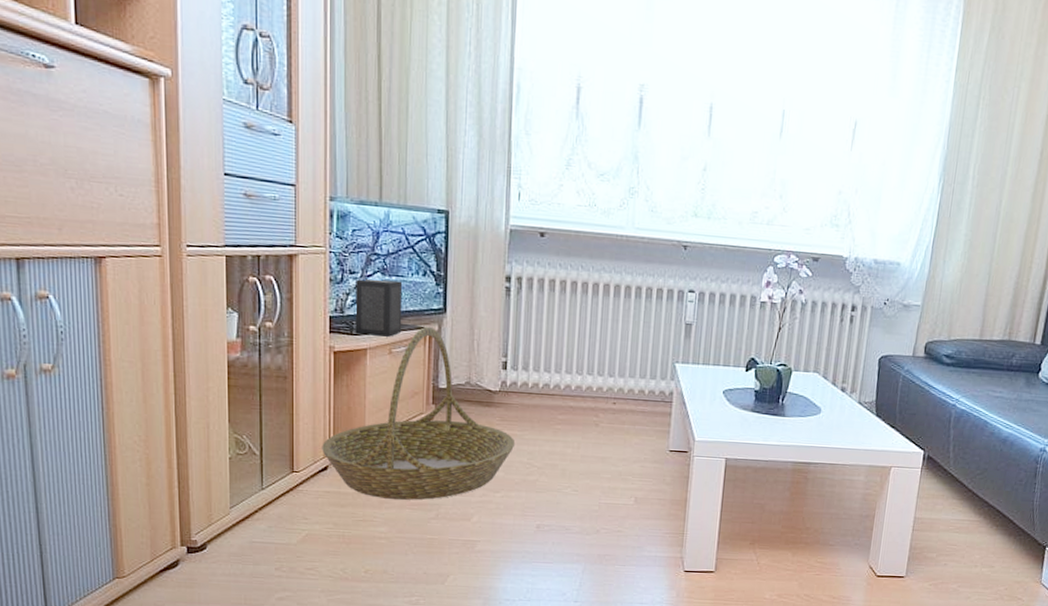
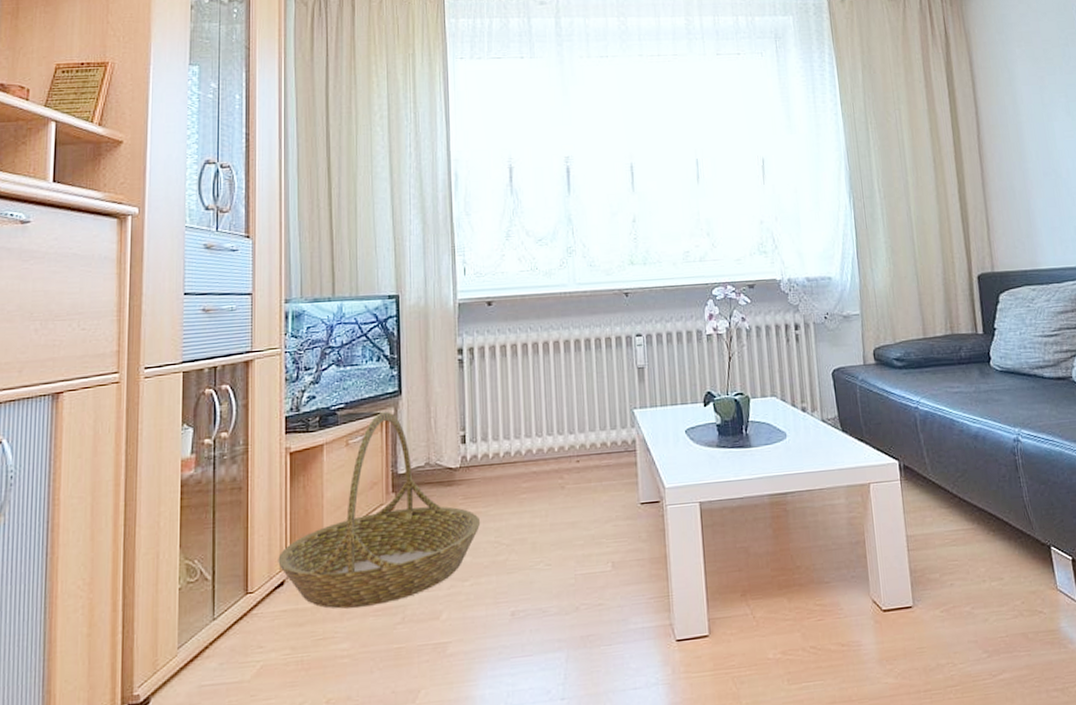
speaker: present [355,278,403,337] -> none [311,370,358,431]

